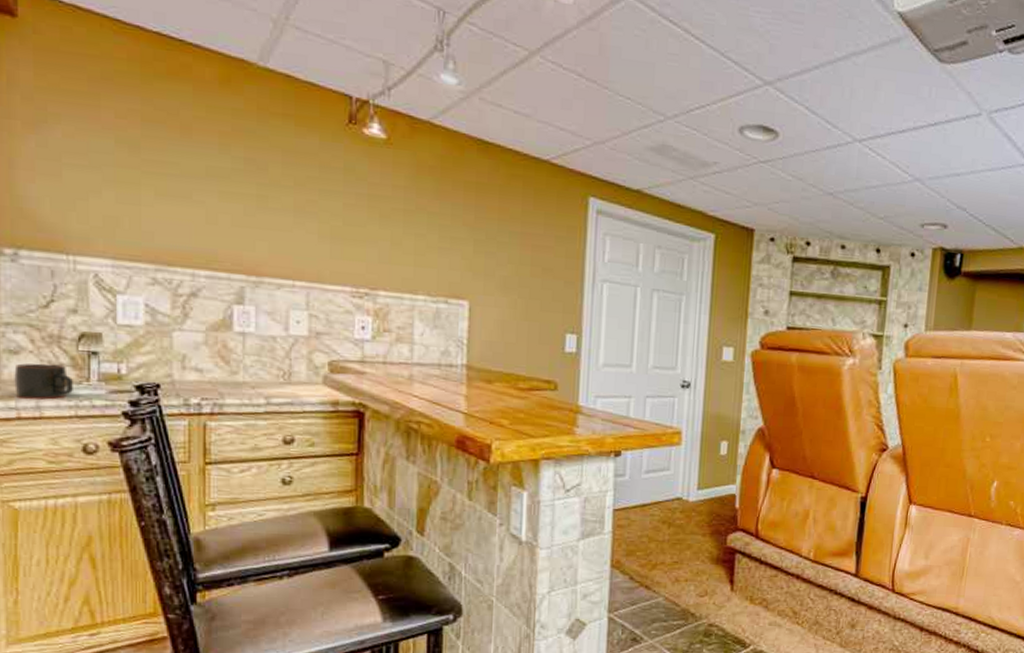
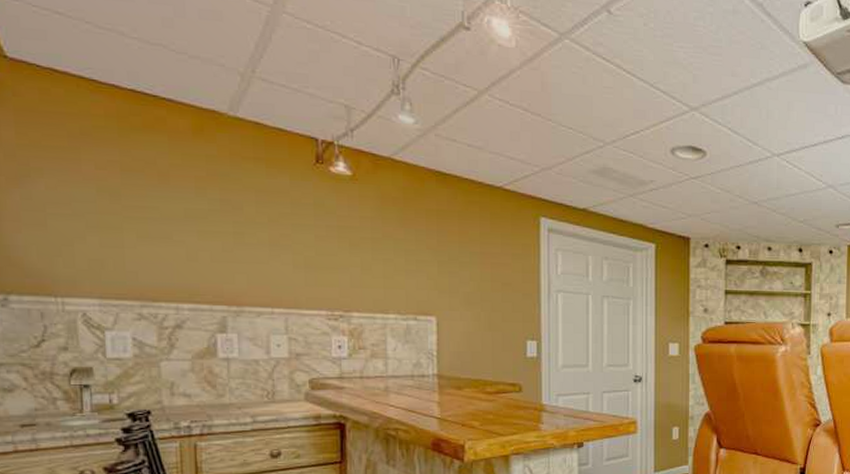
mug: present [14,363,73,400] -> none [9,399,67,434]

